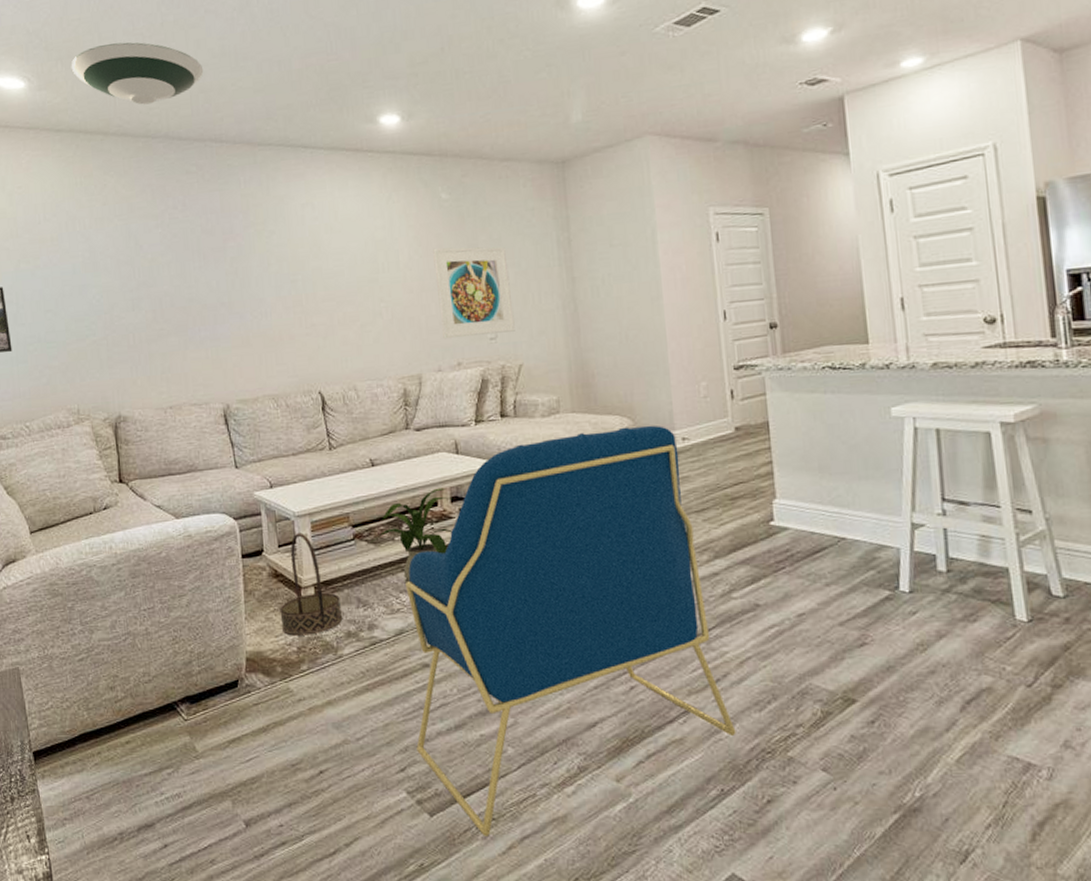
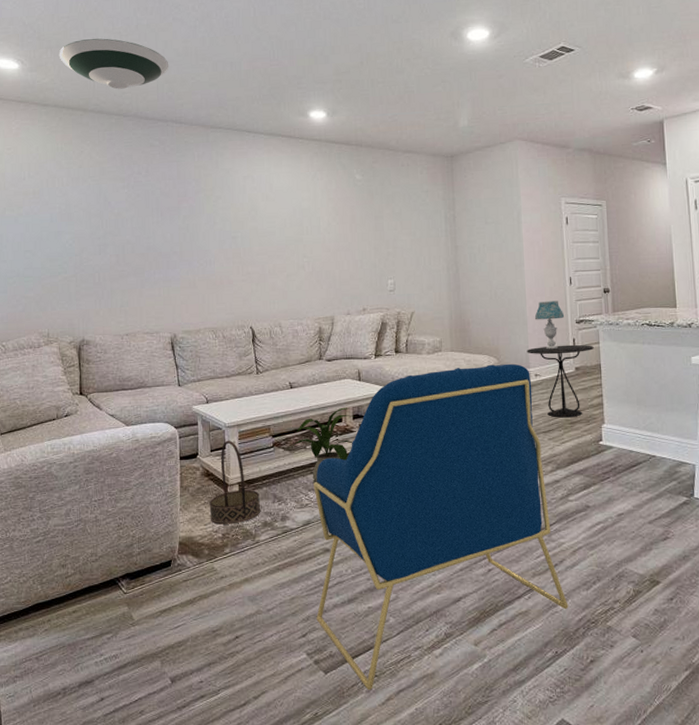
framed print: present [433,246,515,339] -> none [347,217,409,290]
side table: none [670,397,759,493] -> present [526,344,594,418]
table lamp: none [678,342,719,405] -> present [534,301,565,349]

